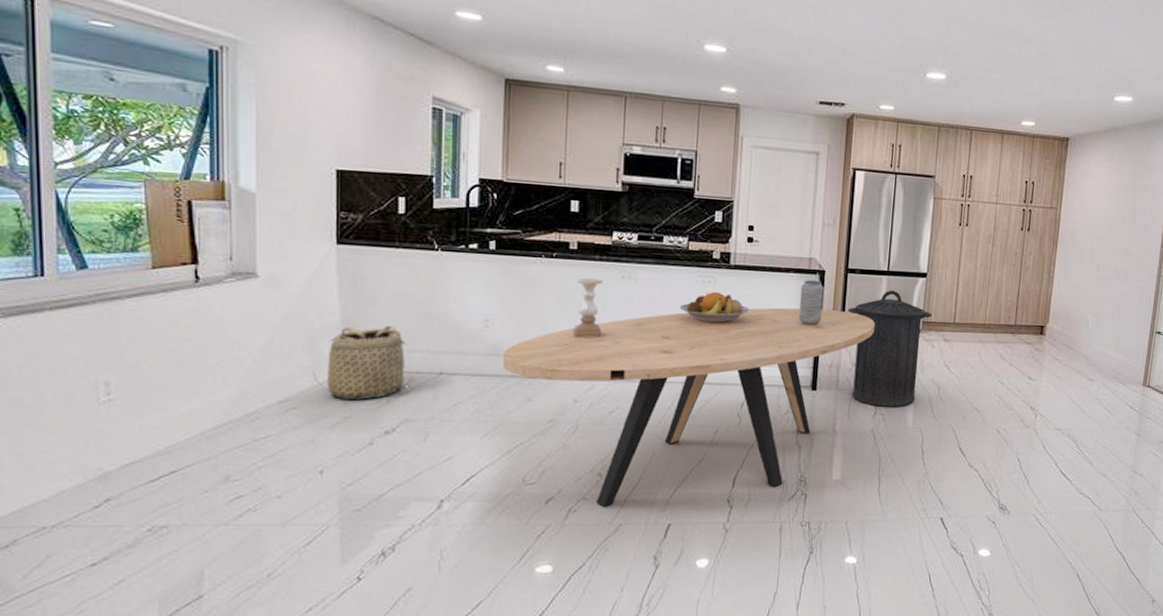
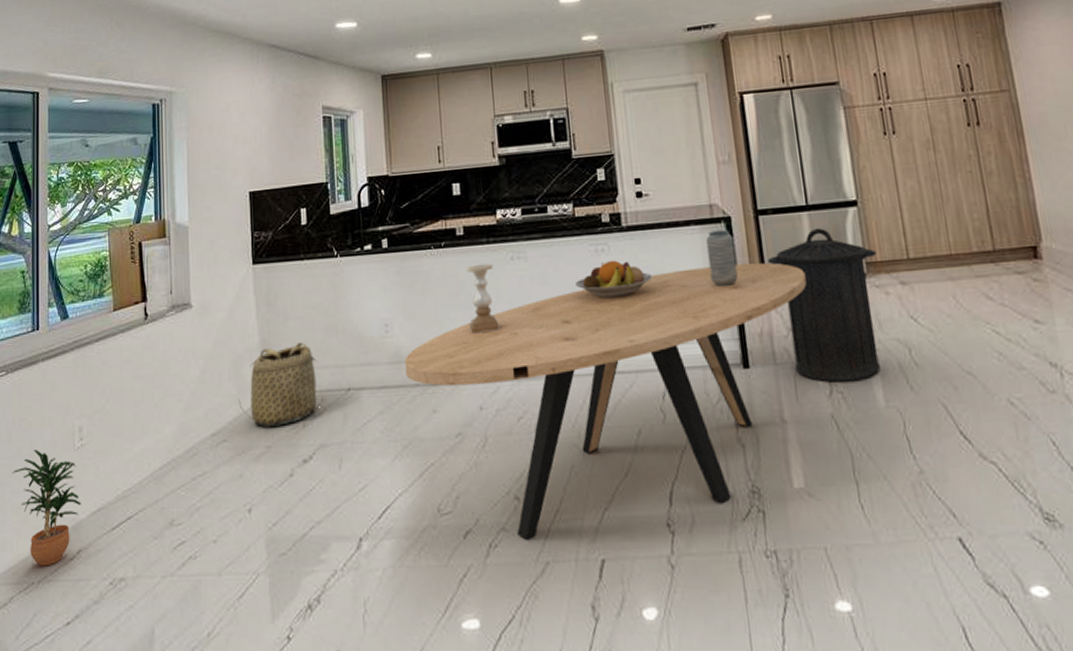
potted plant: none [9,400,110,512] -> present [11,450,81,566]

